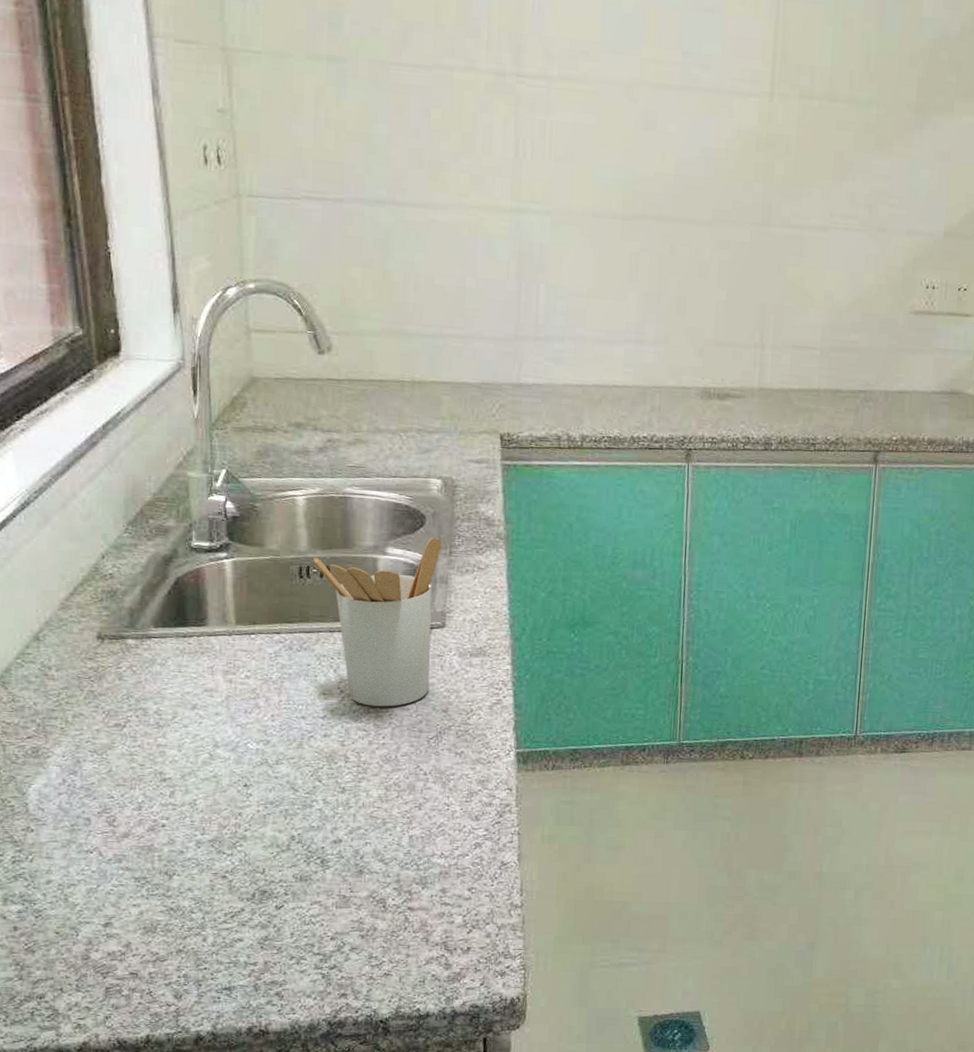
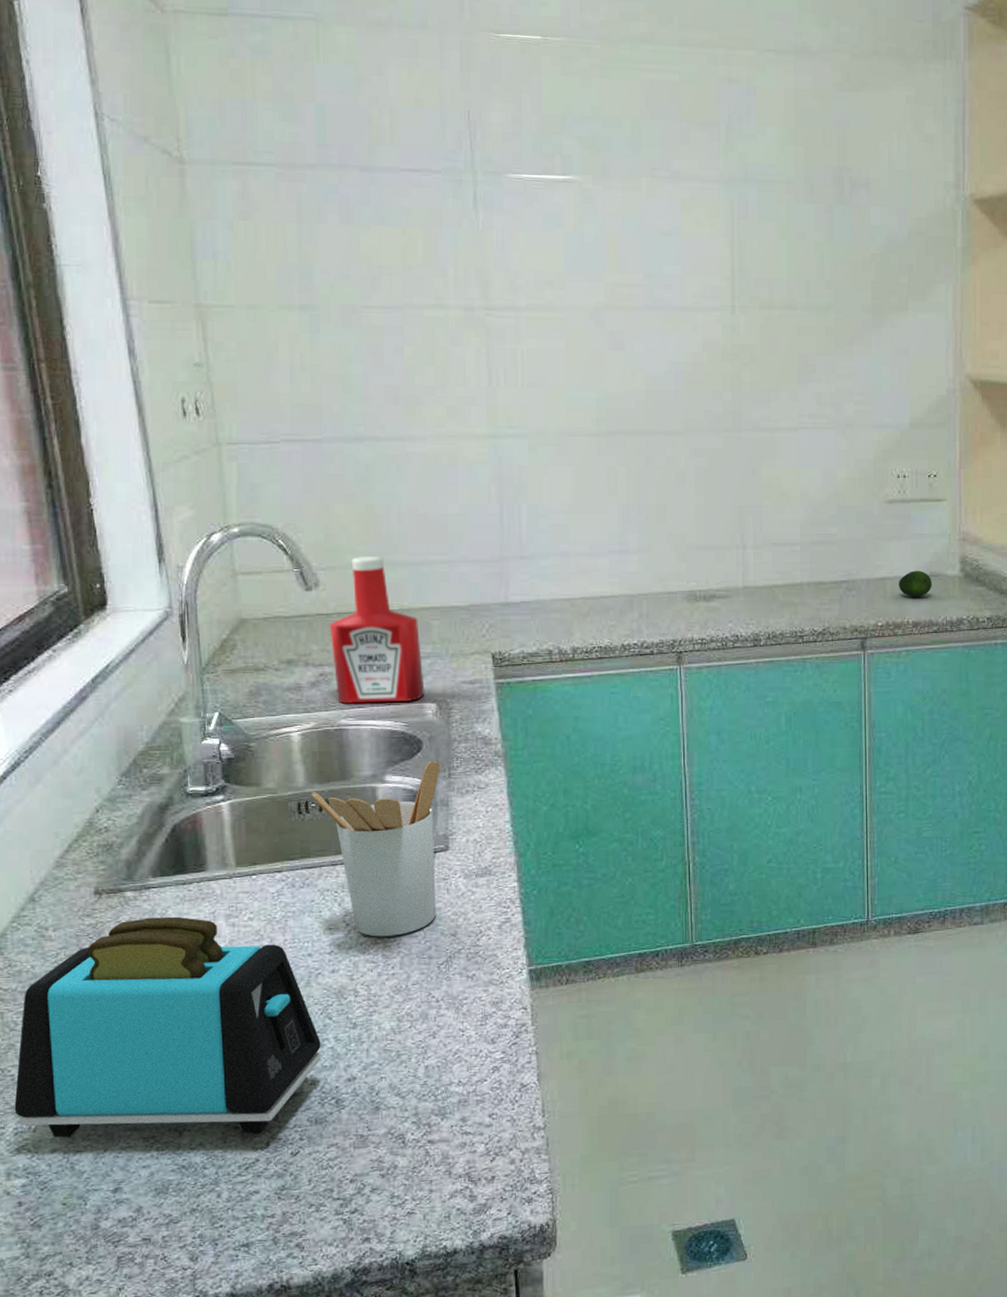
toaster: none [13,666,310,886] -> present [14,916,321,1138]
ketchup bottle: none [339,324,431,476] -> present [329,555,425,704]
fruit: none [917,386,952,414] -> present [899,571,932,597]

